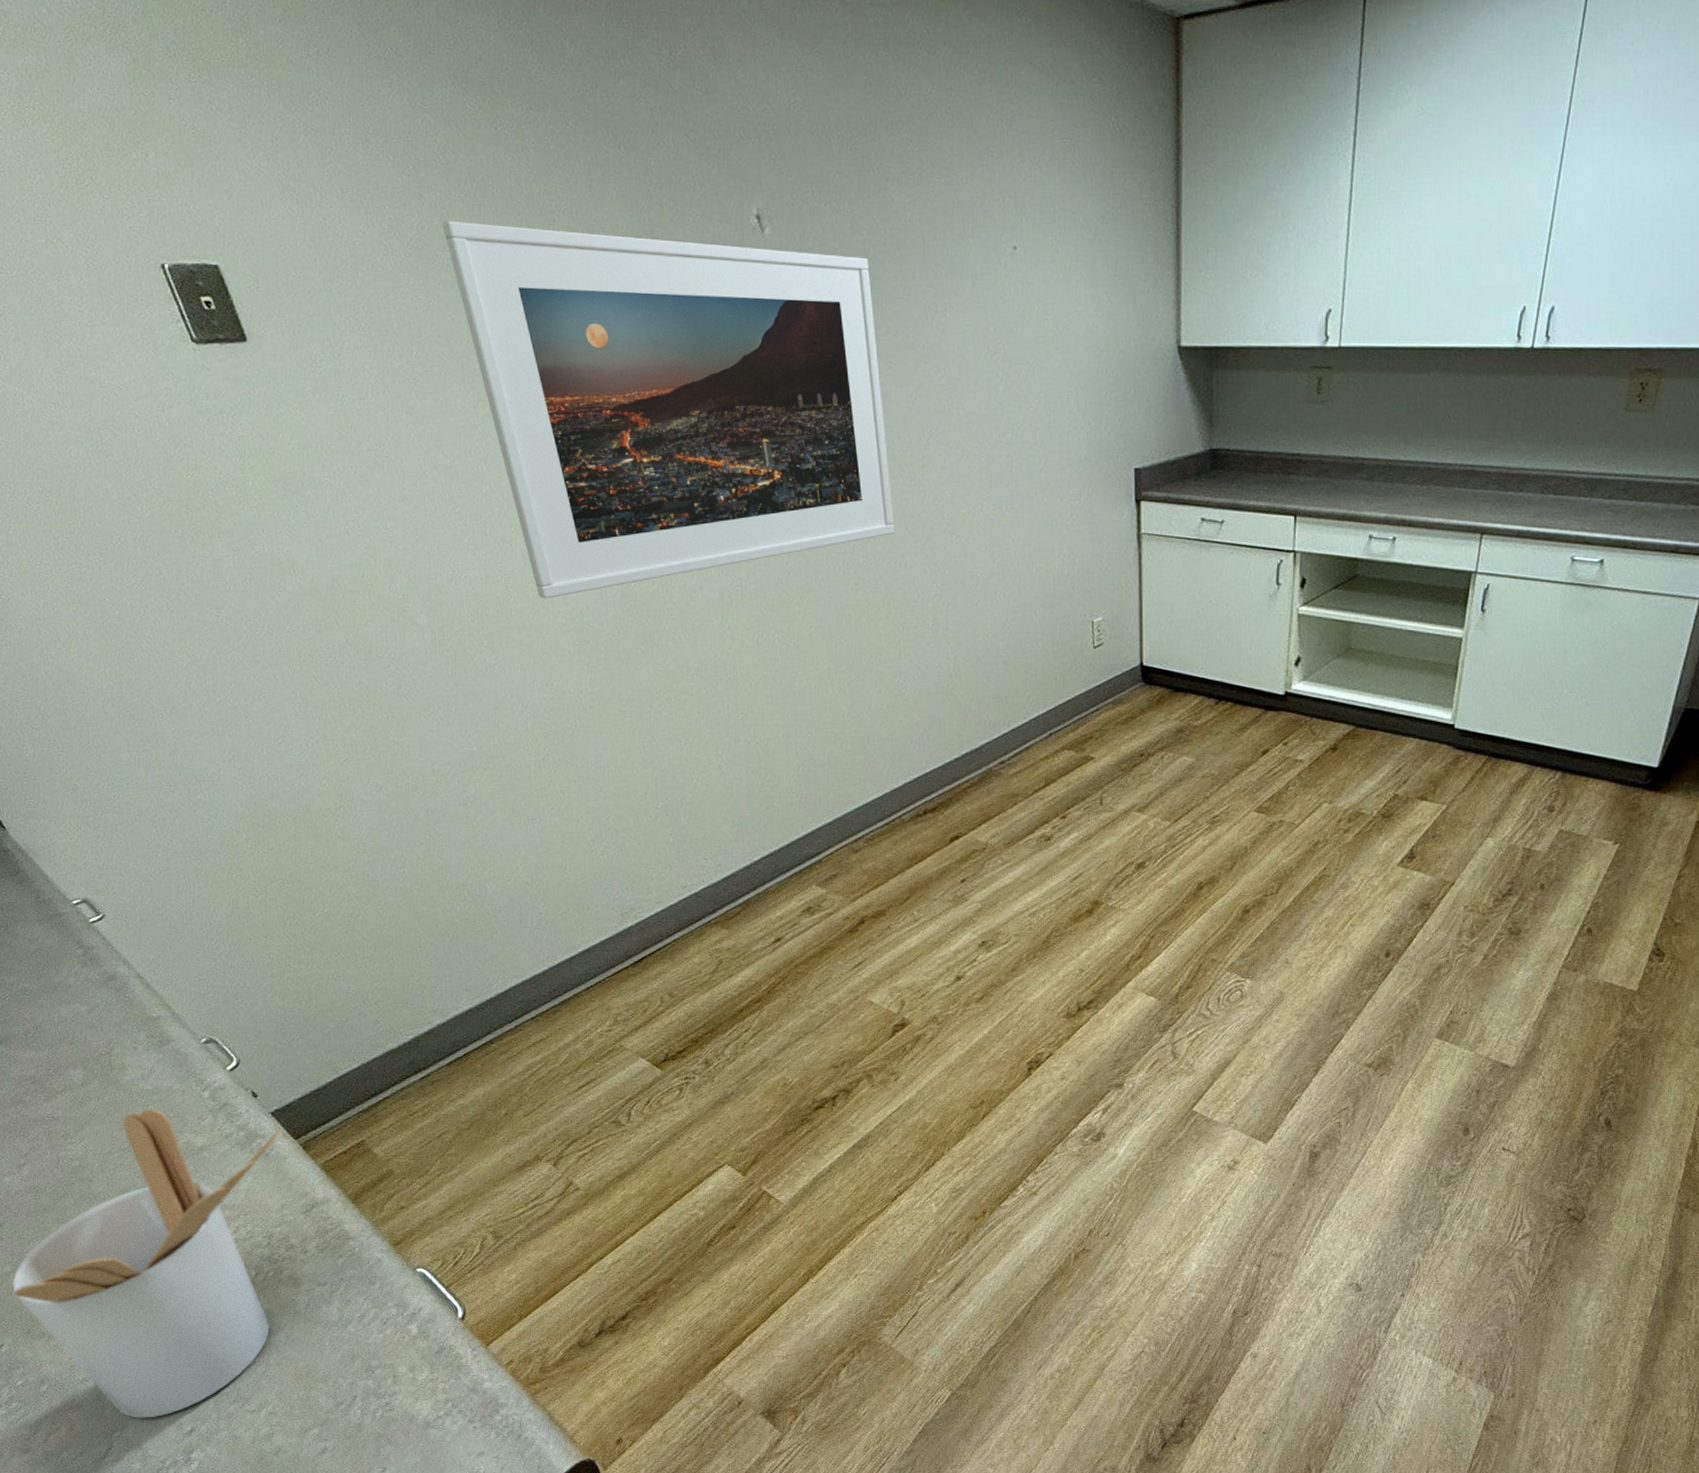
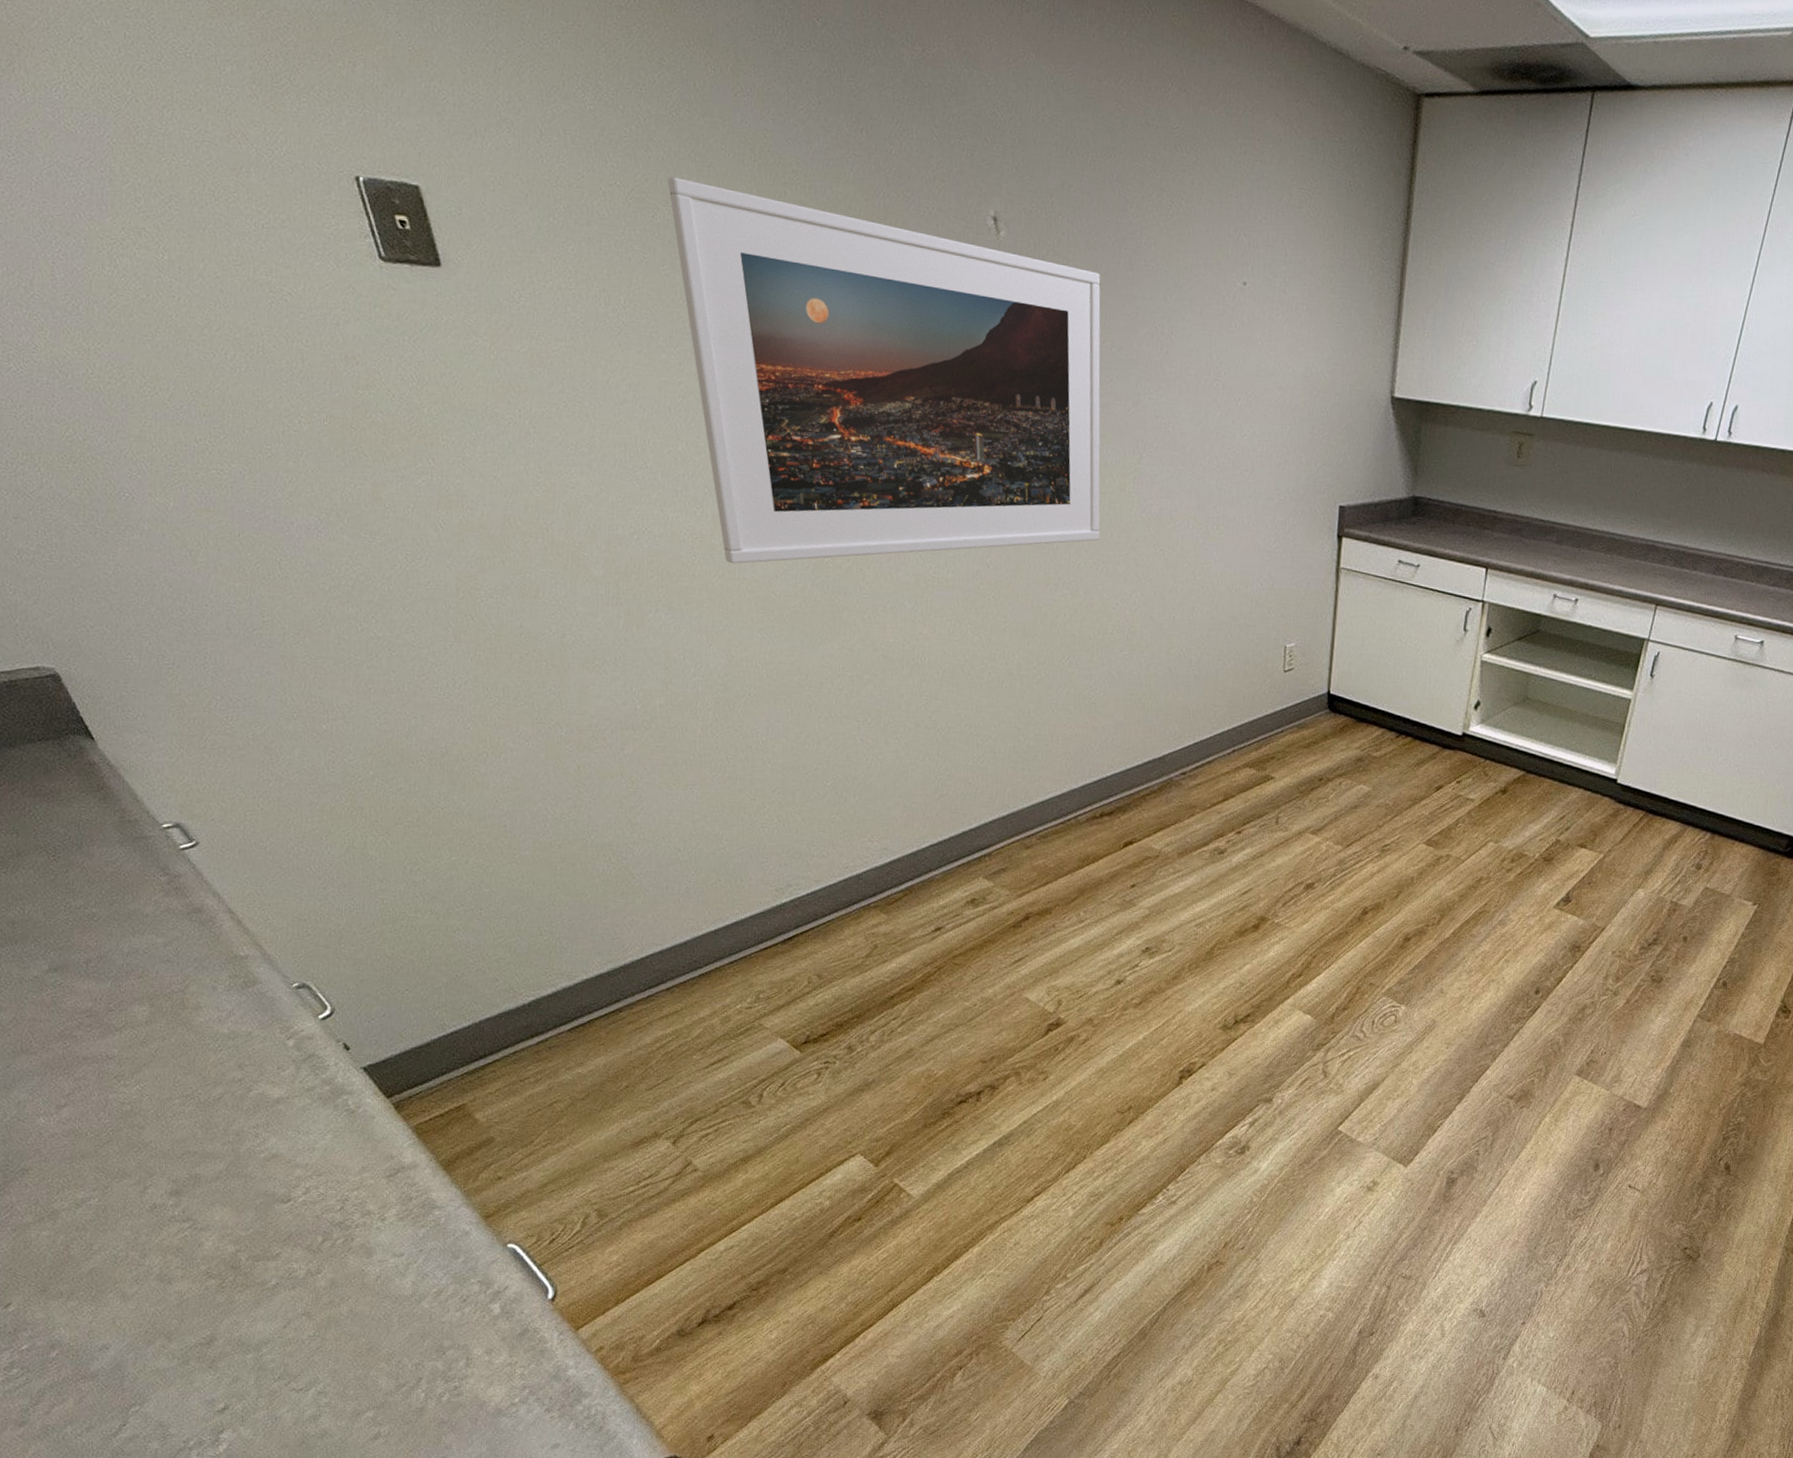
utensil holder: present [12,1108,283,1419] -> none [31,1053,375,1393]

